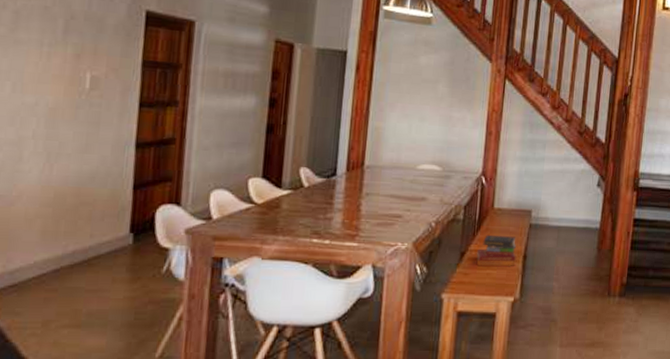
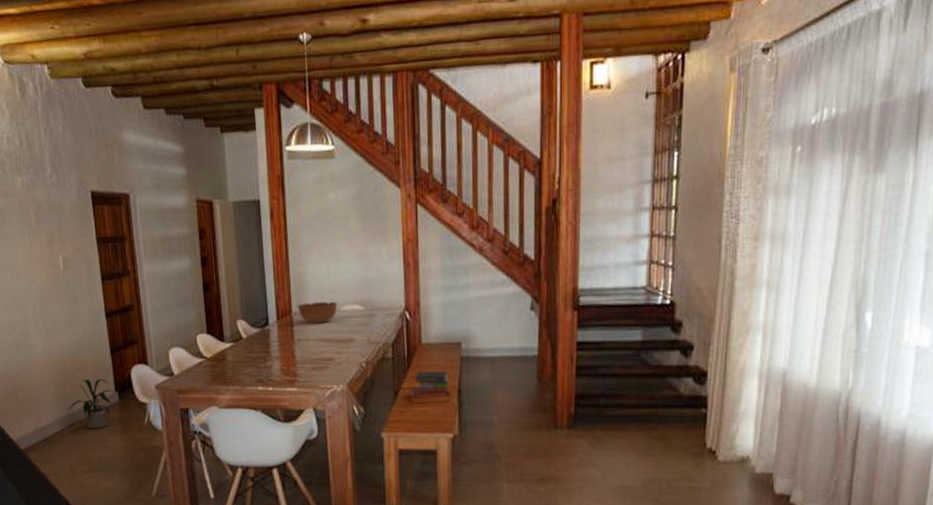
house plant: none [55,216,131,276] -> present [67,378,116,429]
bowl: none [370,157,414,180] -> present [297,301,338,324]

